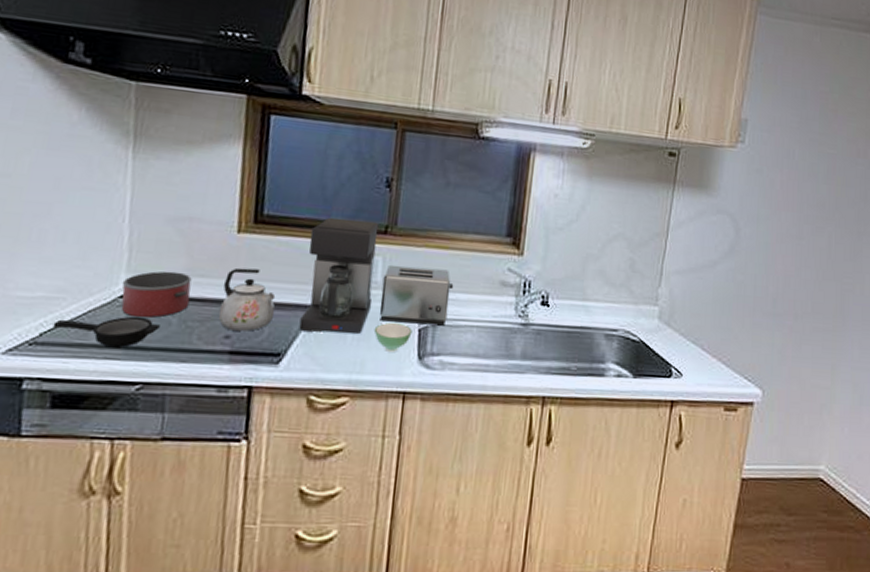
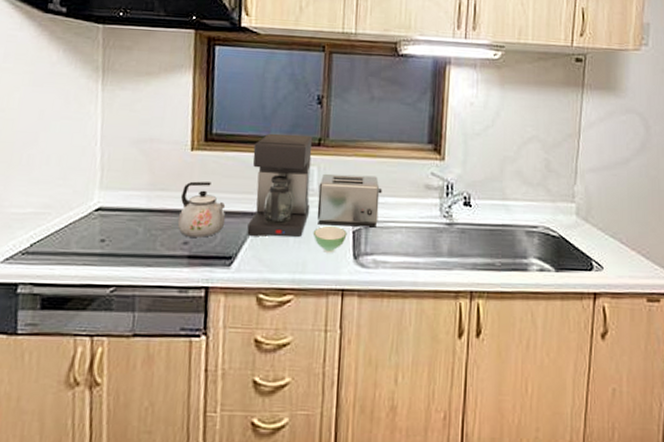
frying pan: present [53,316,160,348] -> none [41,227,129,256]
cooking pot: present [121,271,192,318] -> none [96,186,154,228]

